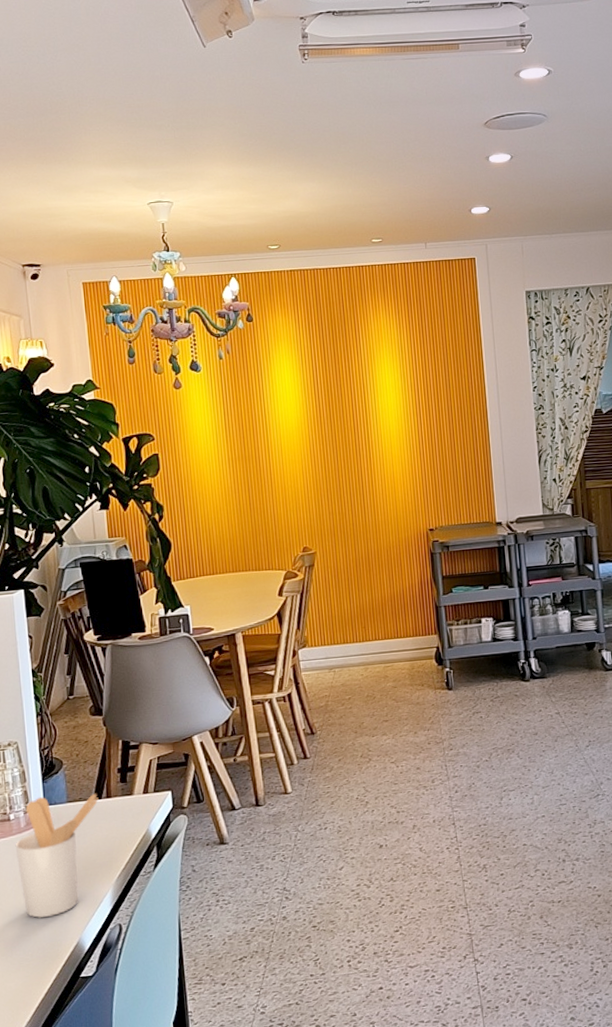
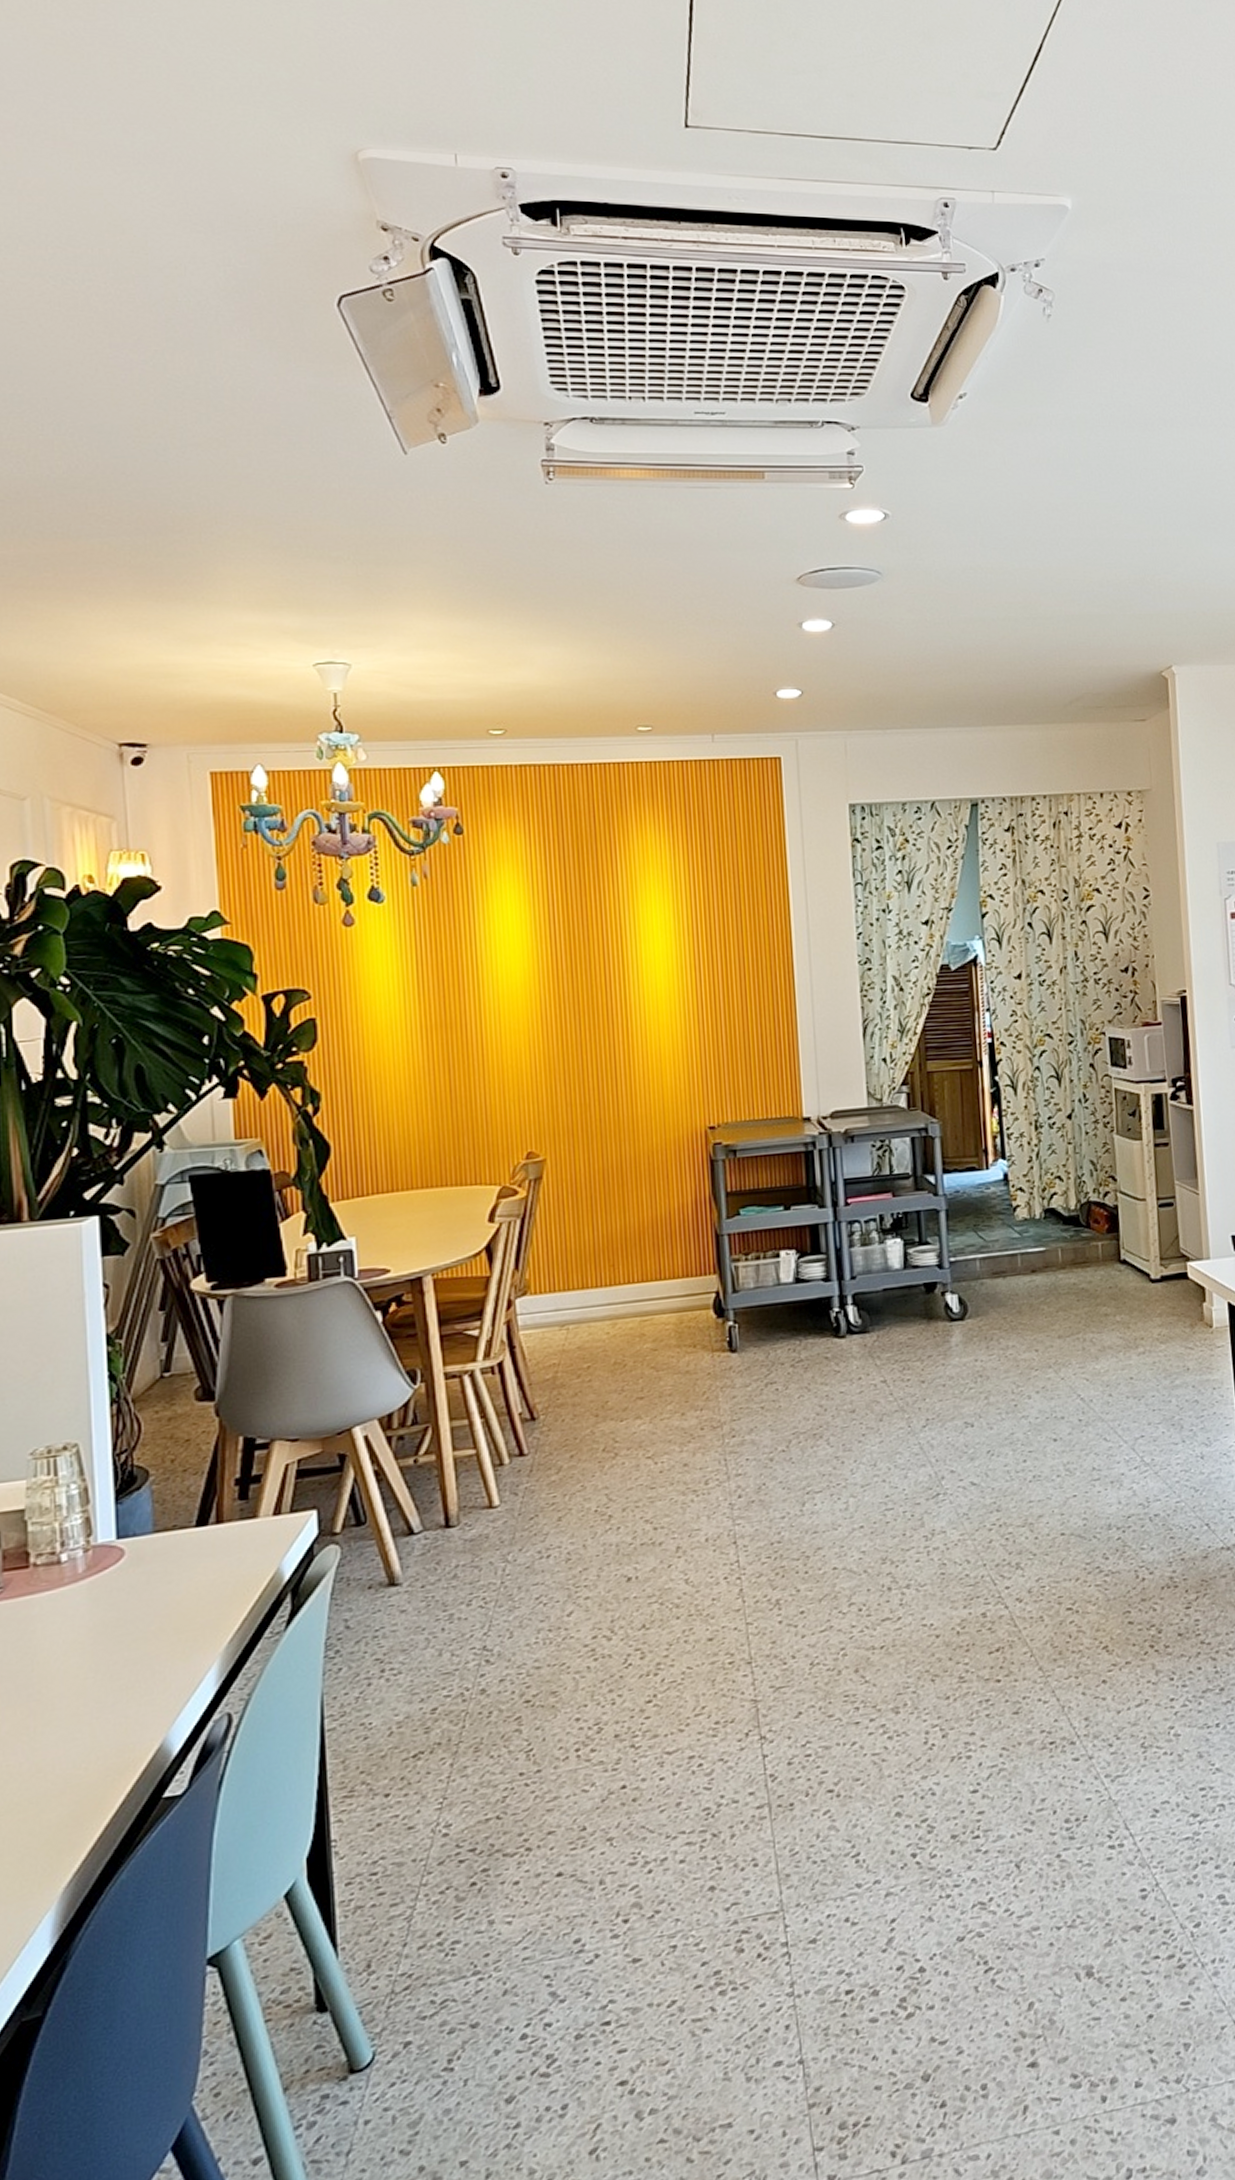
utensil holder: present [15,793,99,919] -> none [67,1517,204,1712]

